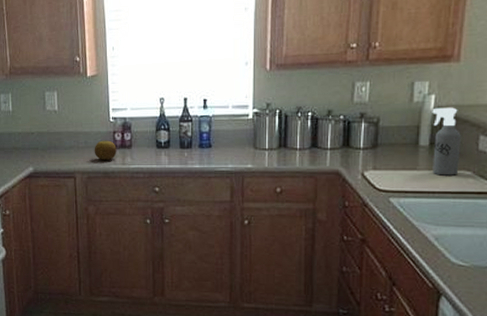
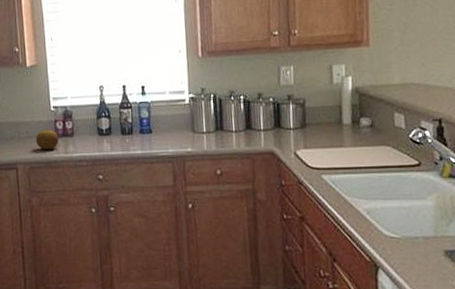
spray bottle: present [432,107,461,176] -> none [350,87,380,152]

